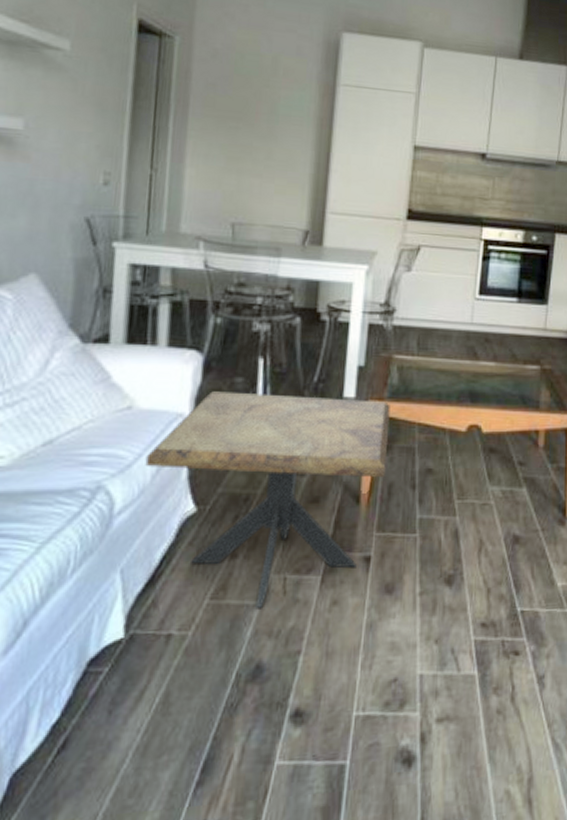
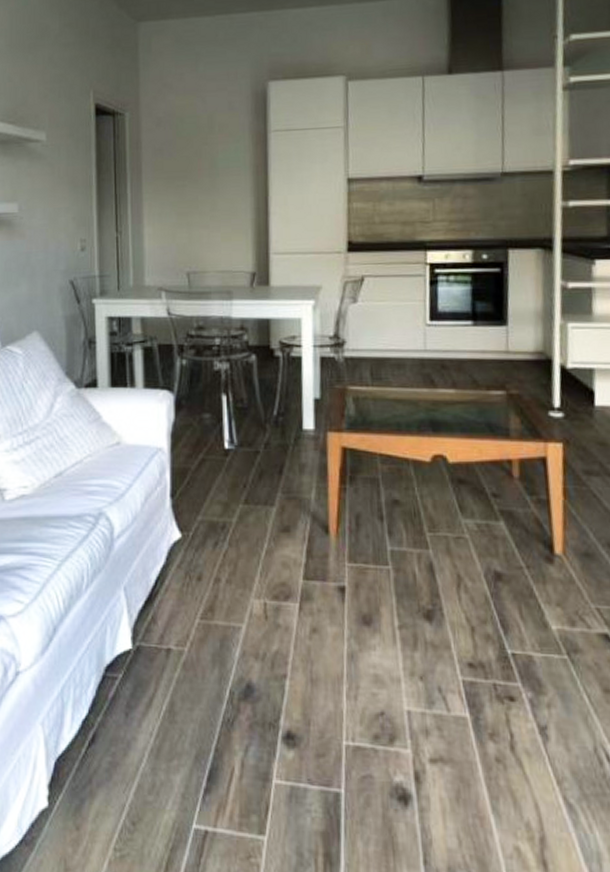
side table: present [145,391,390,608] -> none [135,427,352,630]

